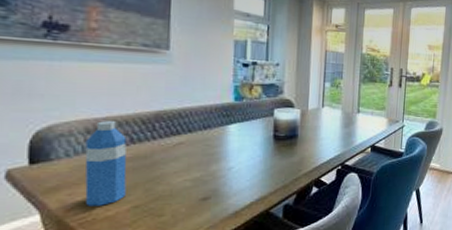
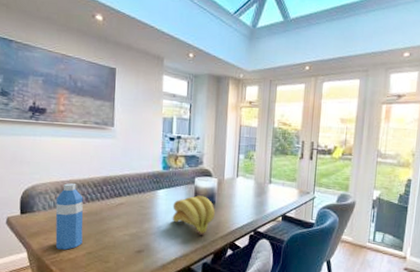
banana bunch: none [246,129,298,175] -> present [172,195,215,236]

